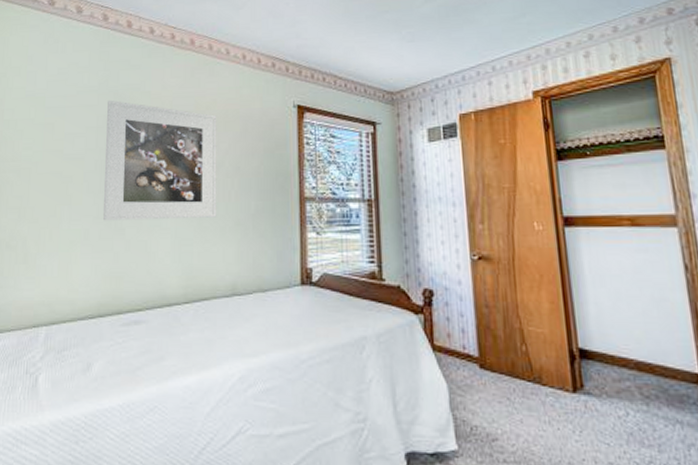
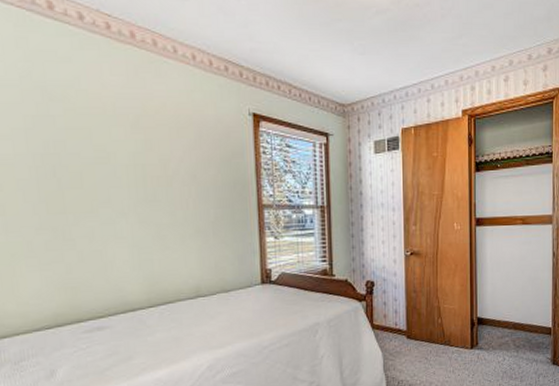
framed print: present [102,100,217,221] -> none [35,97,176,232]

